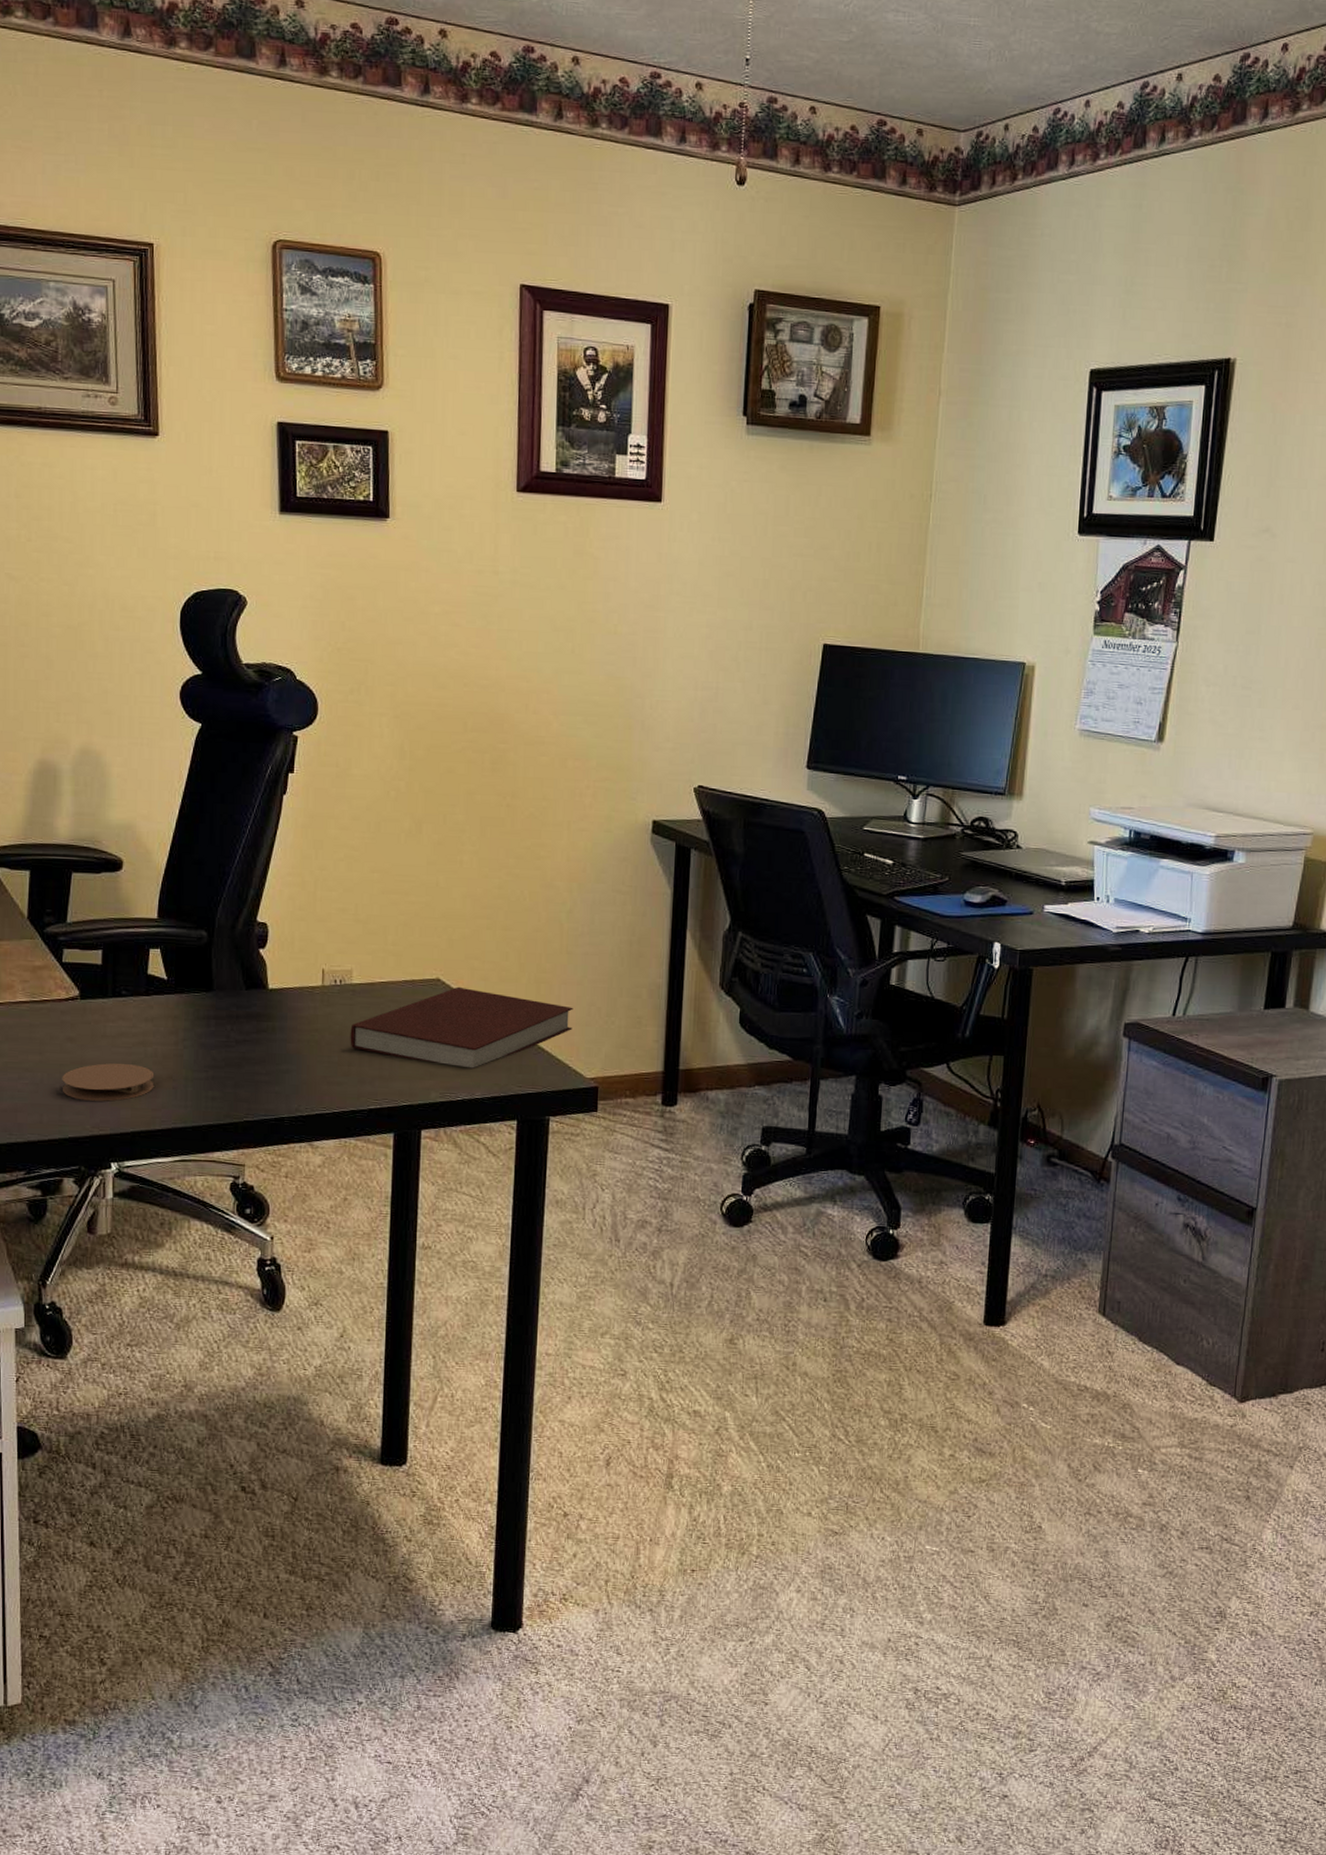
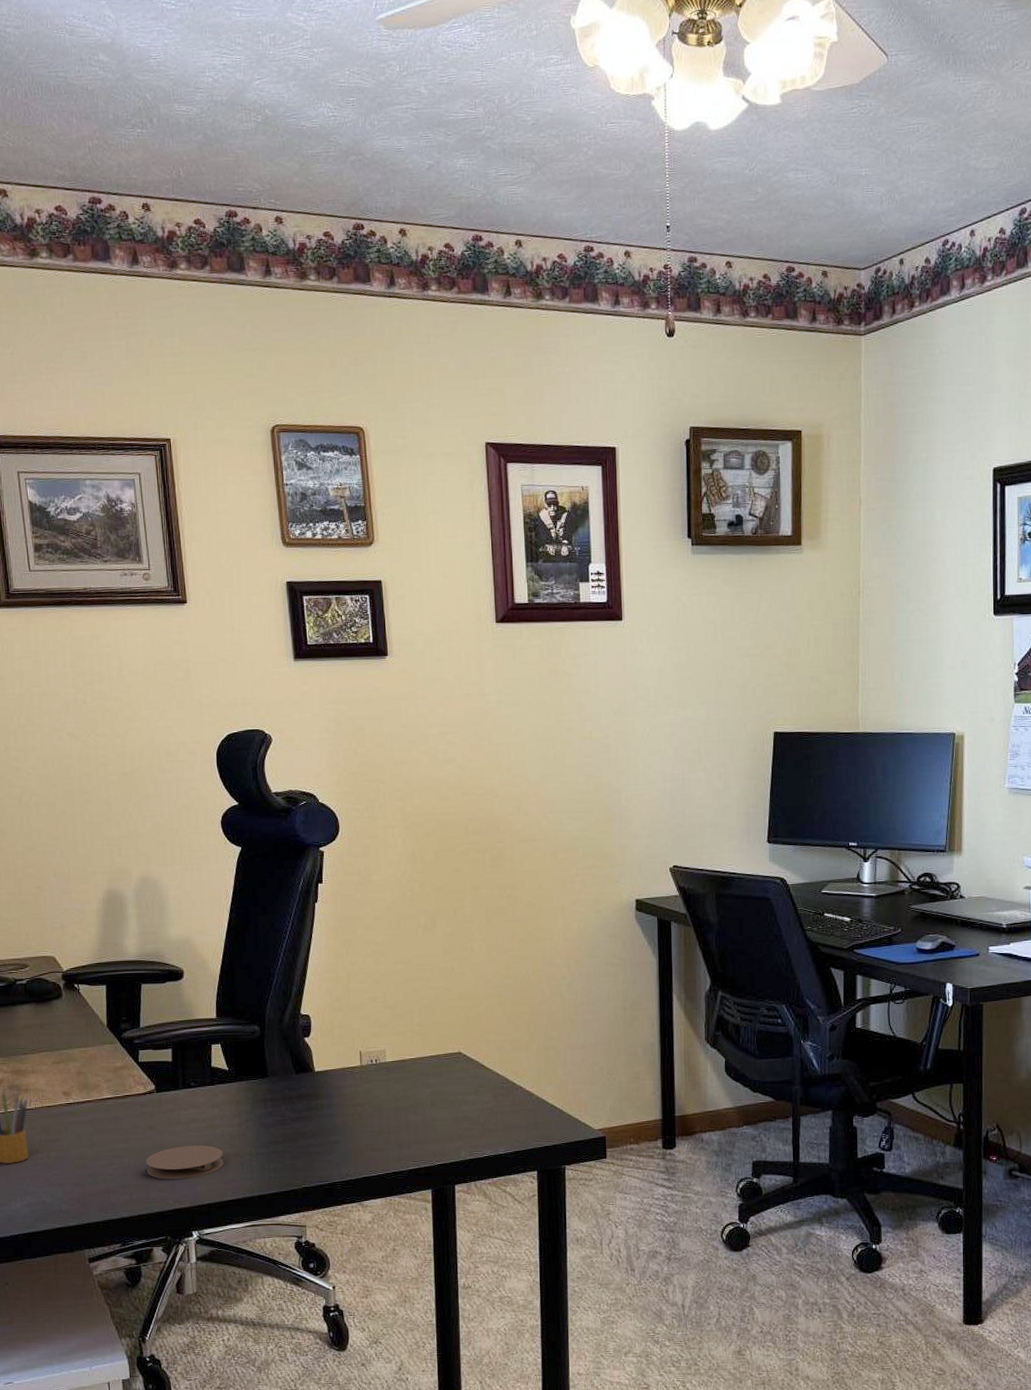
notebook: present [350,986,573,1069] -> none [387,1057,579,1128]

